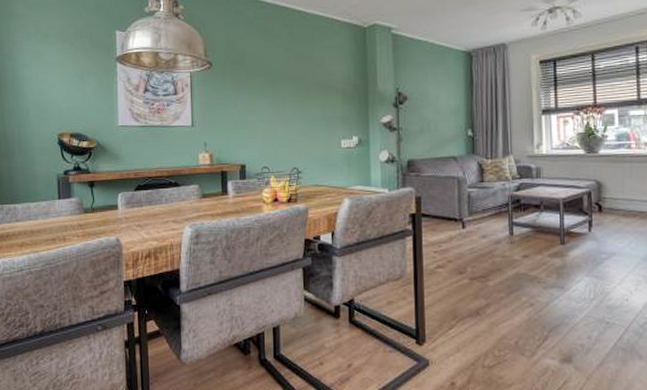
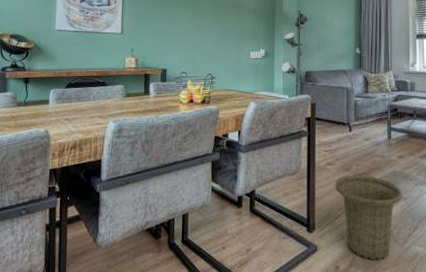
basket: none [446,278,529,376] -> present [334,174,402,261]

